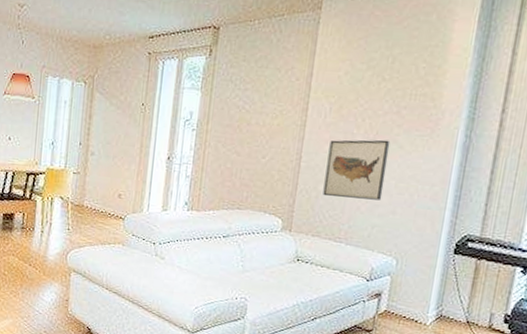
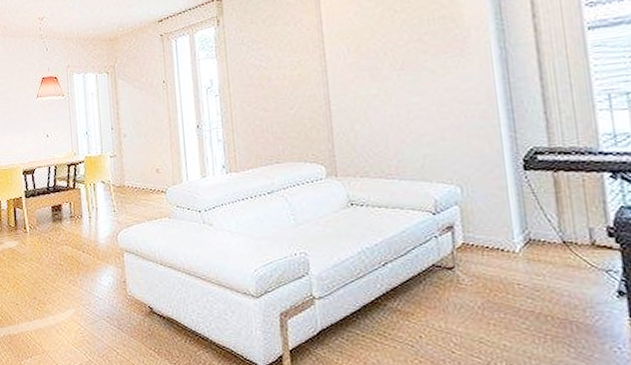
wall art: present [323,139,390,201] -> none [356,68,426,135]

